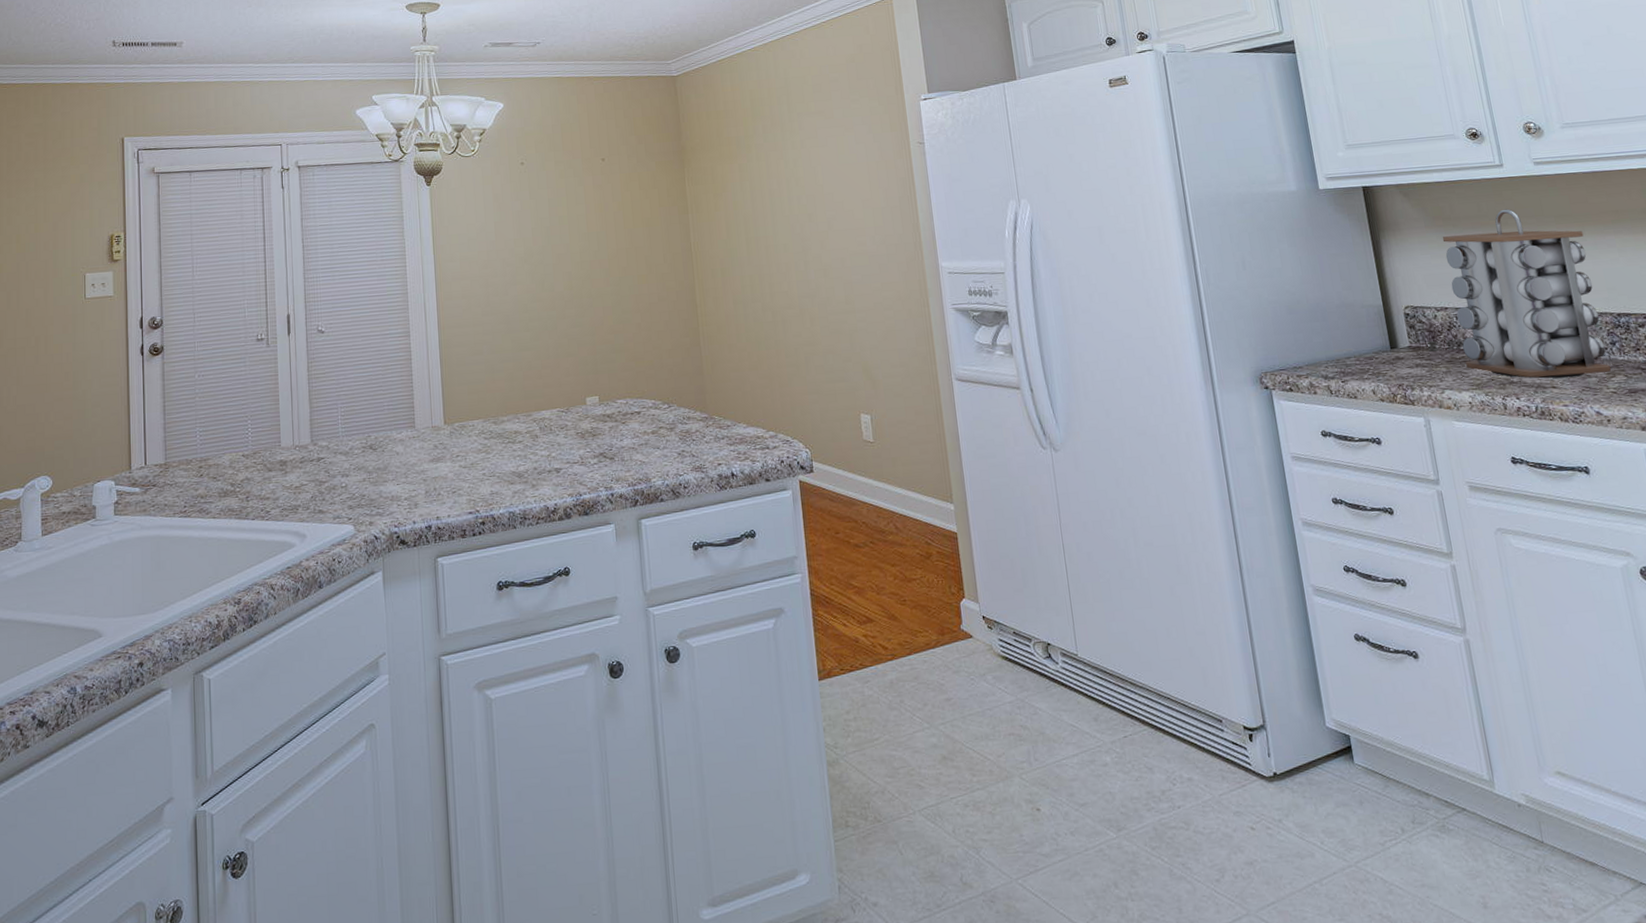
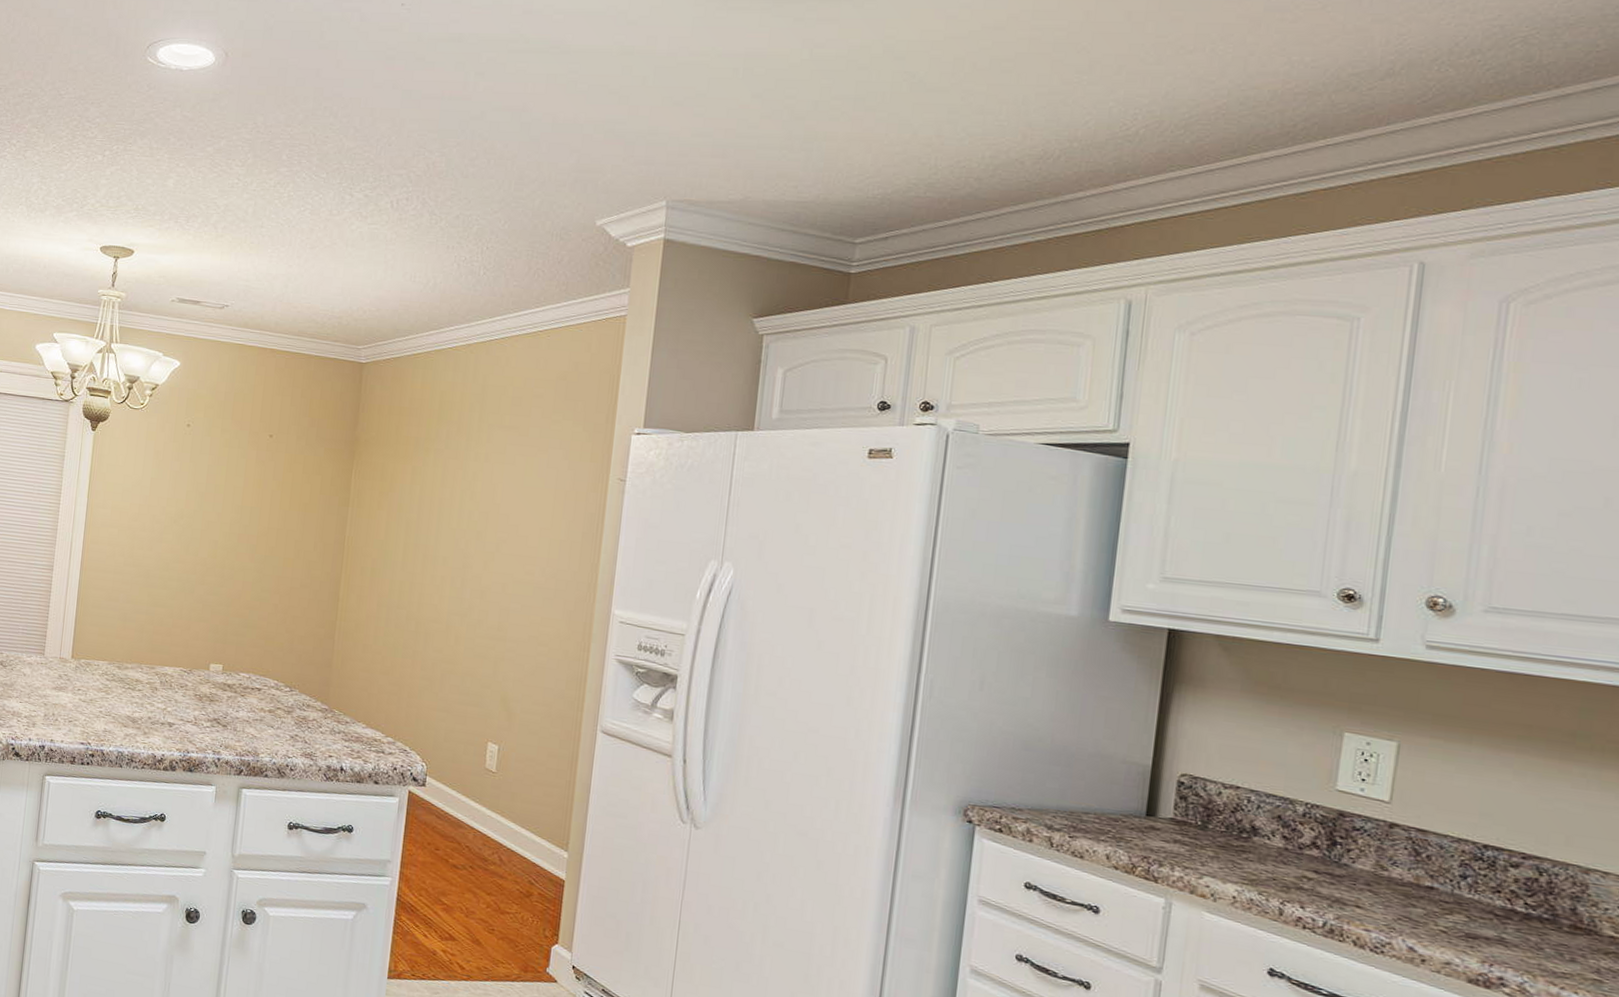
spice rack: present [1442,209,1611,379] -> none [1243,691,1469,908]

